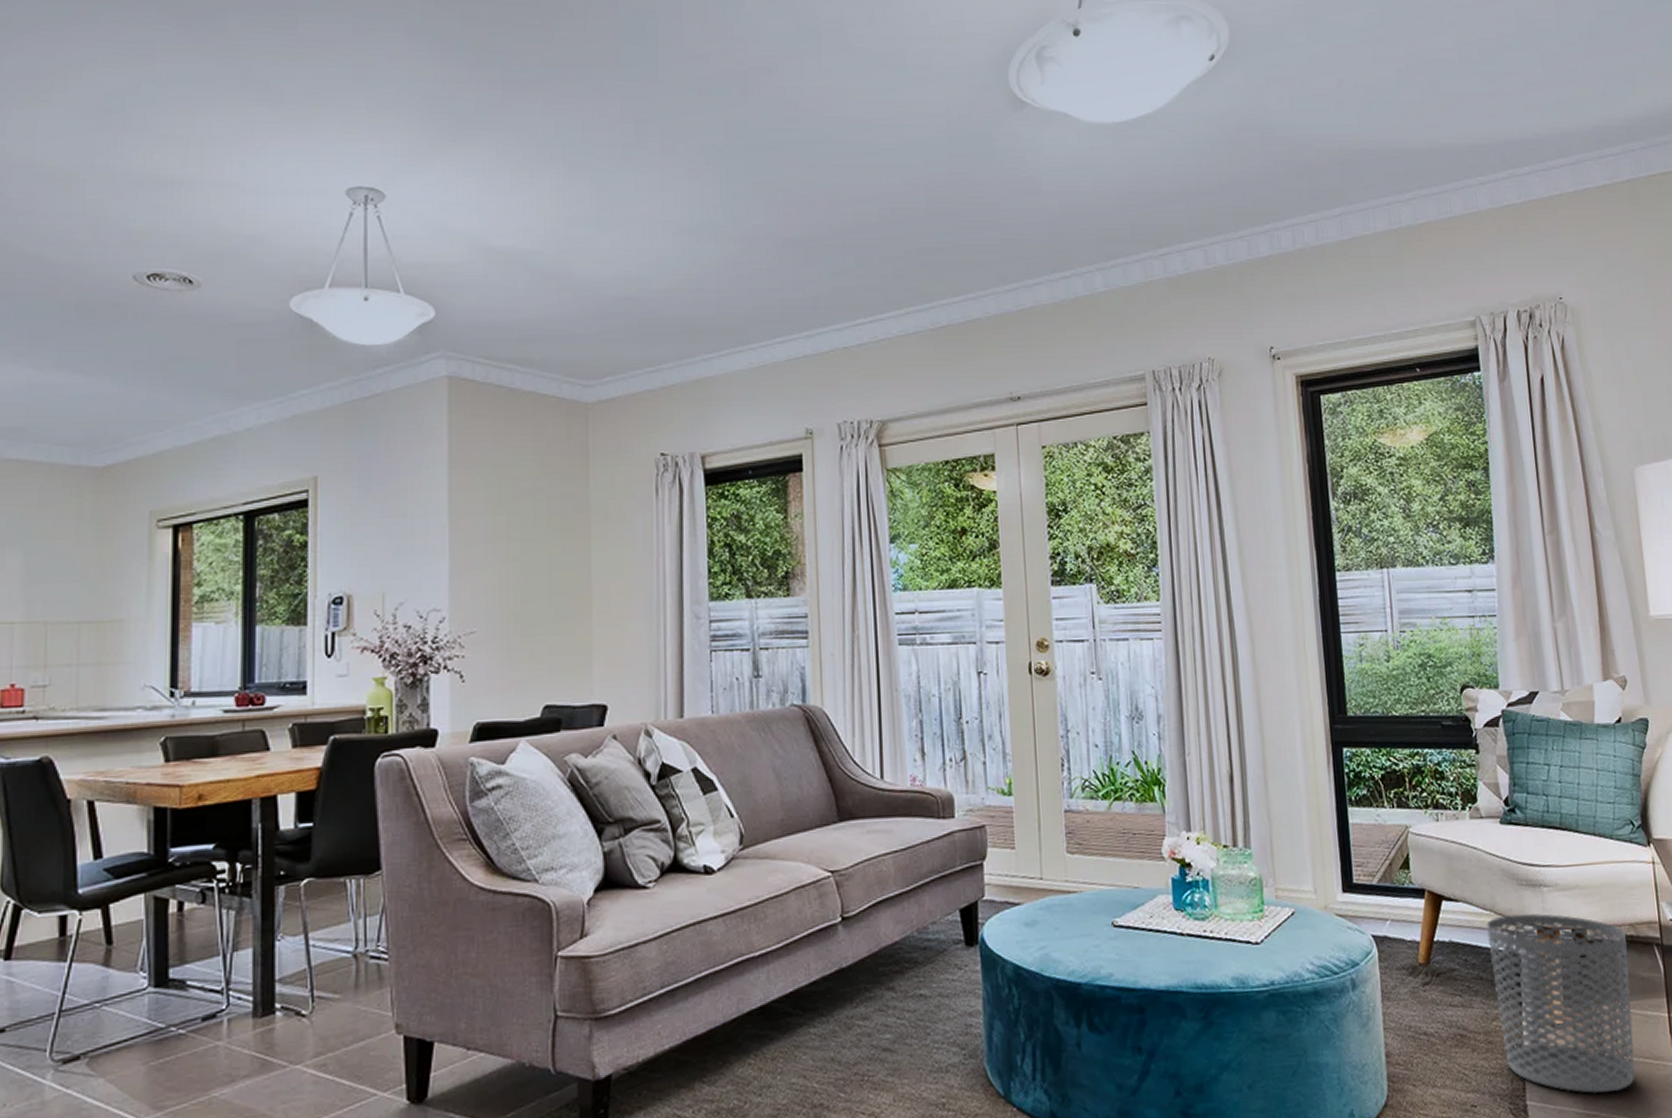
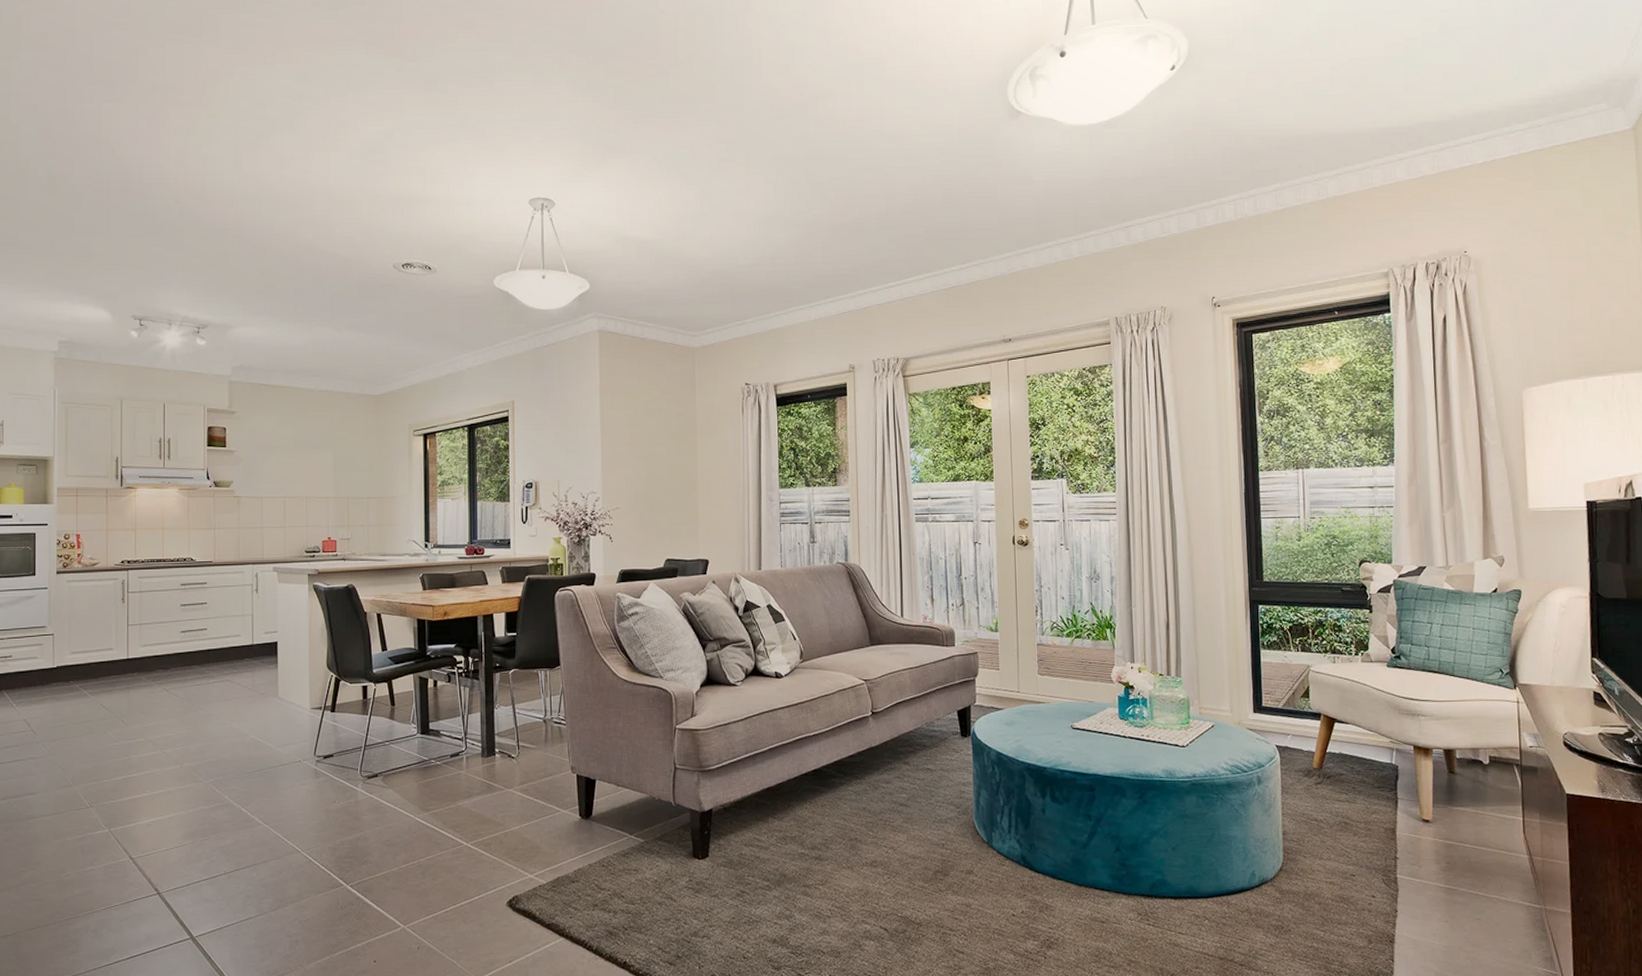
waste bin: present [1486,913,1636,1093] -> none [1371,735,1492,874]

